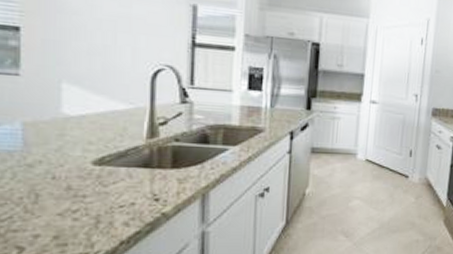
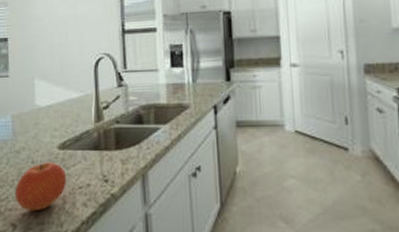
fruit: none [23,178,103,232] -> present [15,162,67,211]

